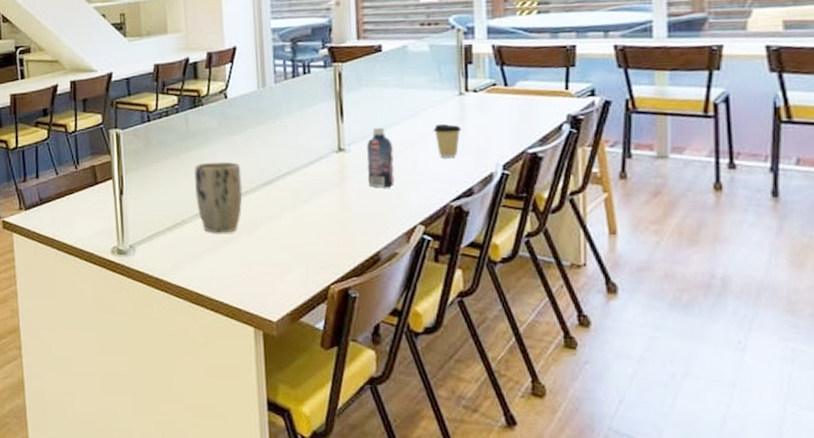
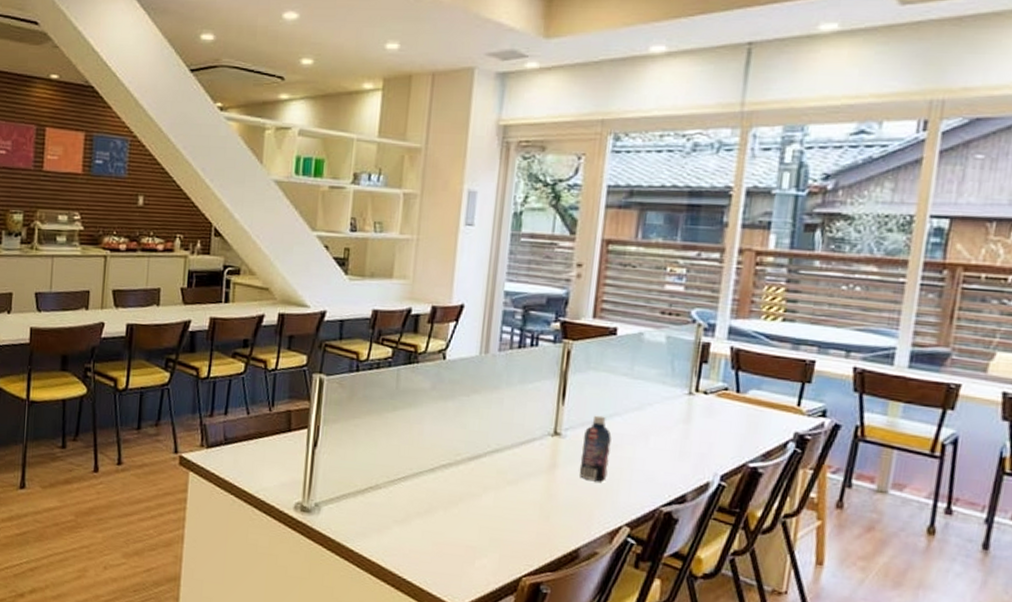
plant pot: present [193,161,243,233] -> none [394,425,448,506]
coffee cup: present [433,123,461,158] -> none [655,421,685,460]

